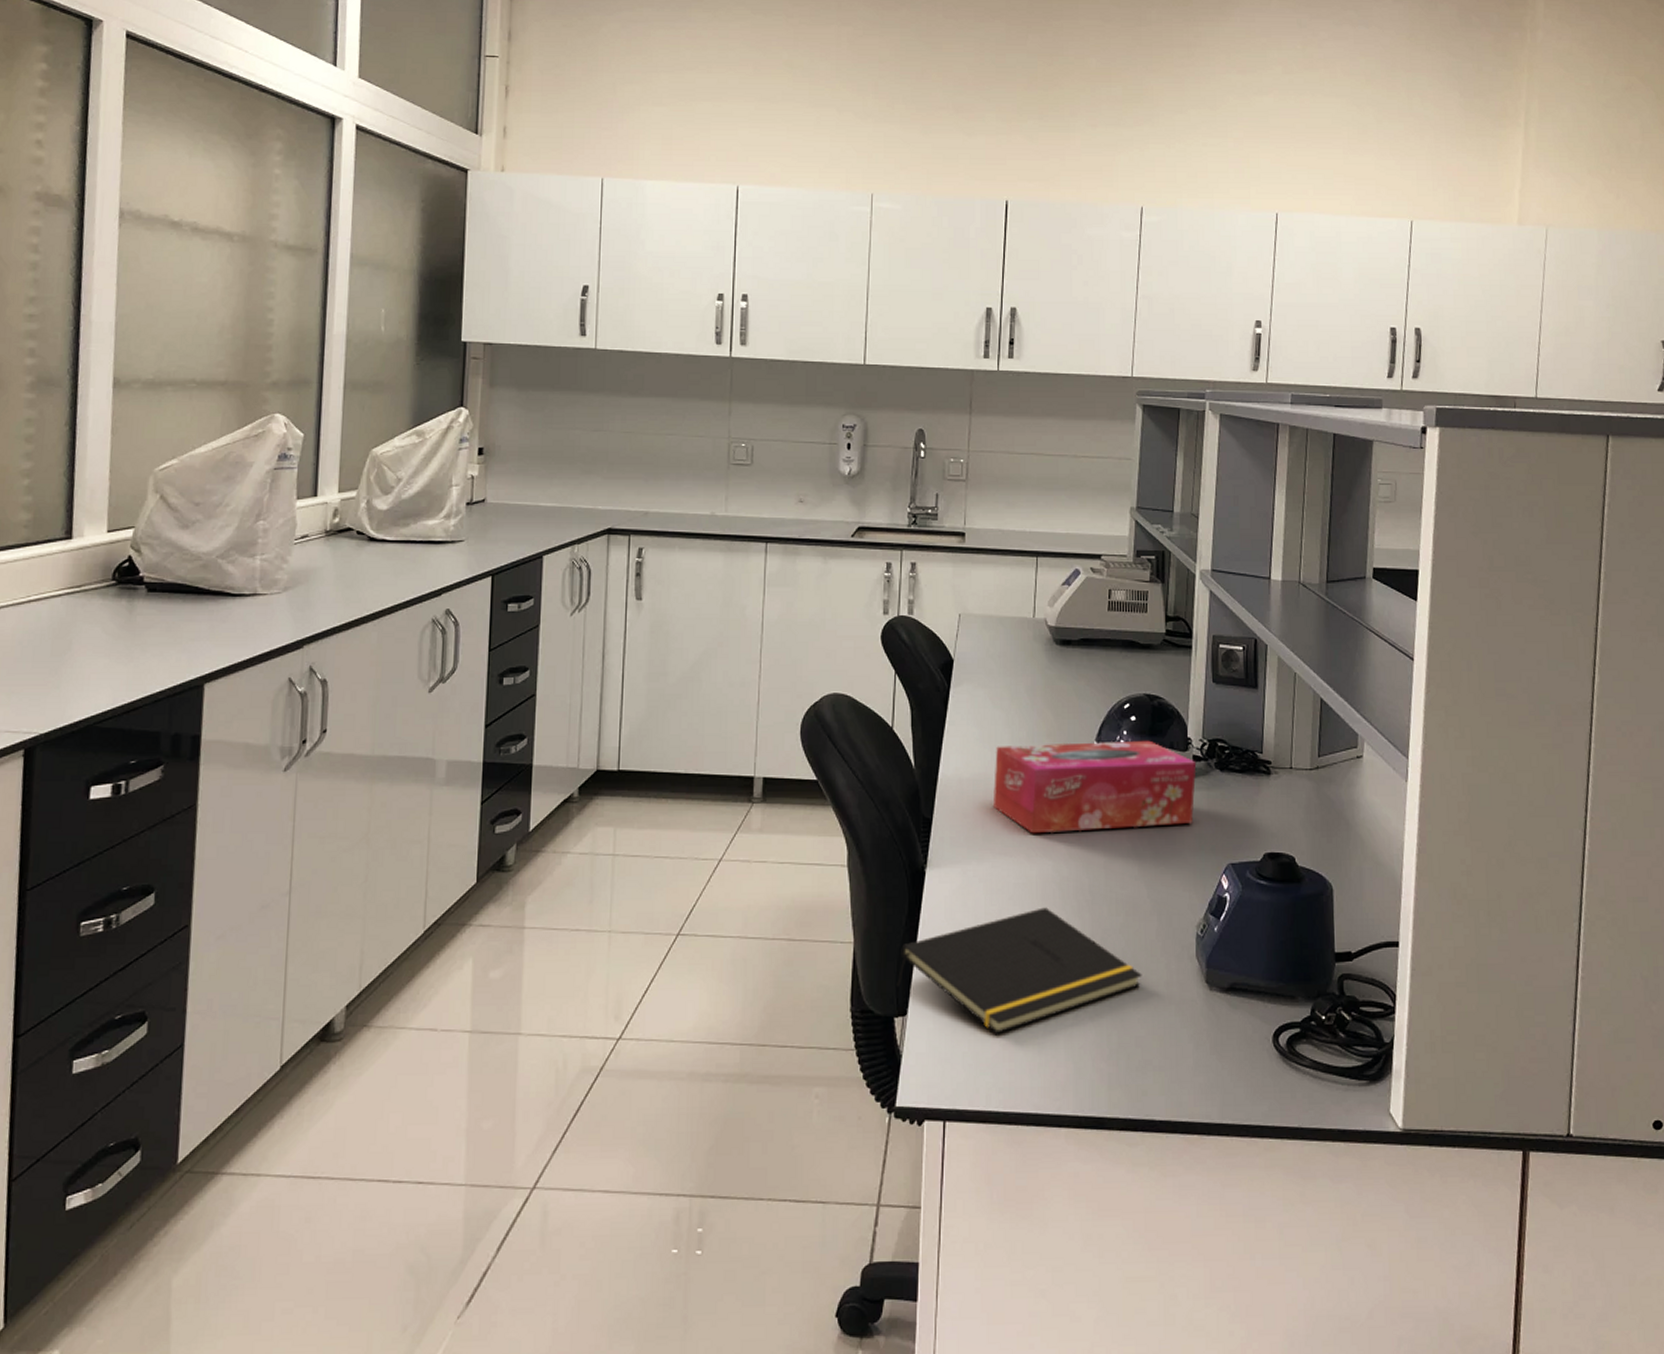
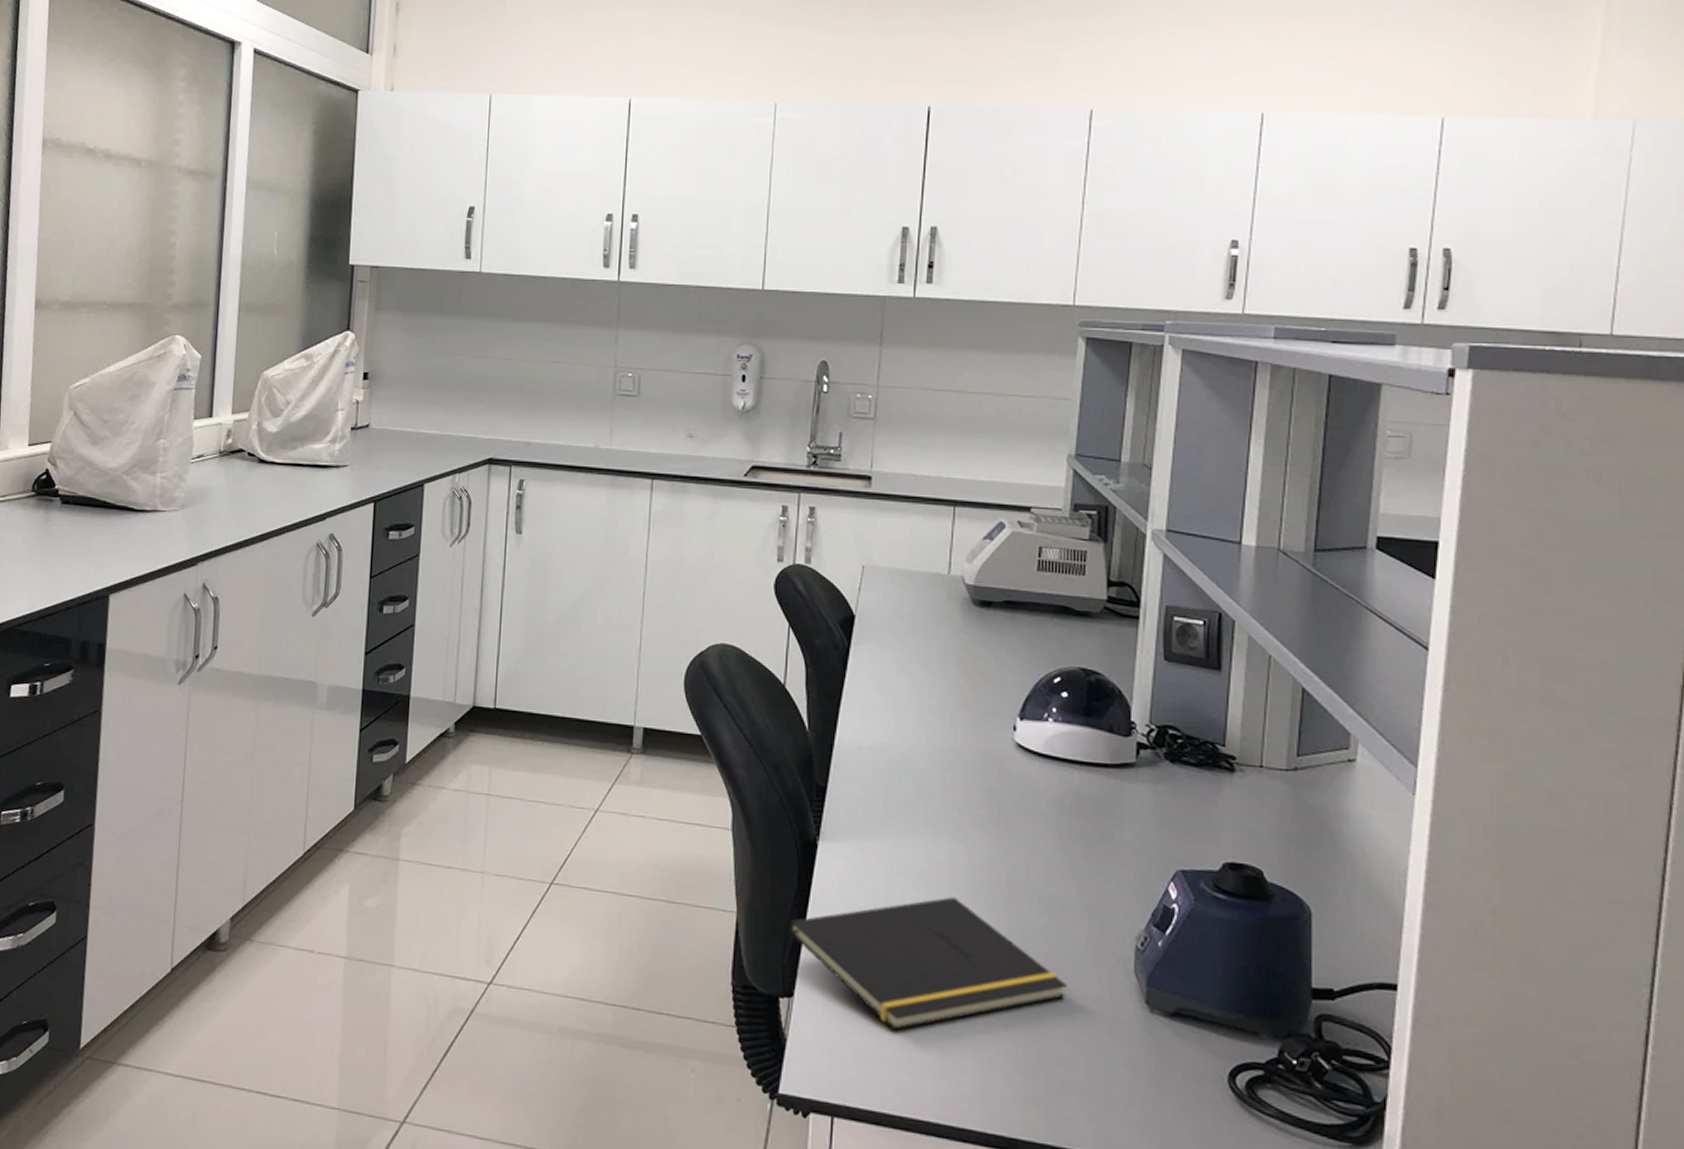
tissue box: present [992,740,1197,834] -> none [895,714,1141,820]

